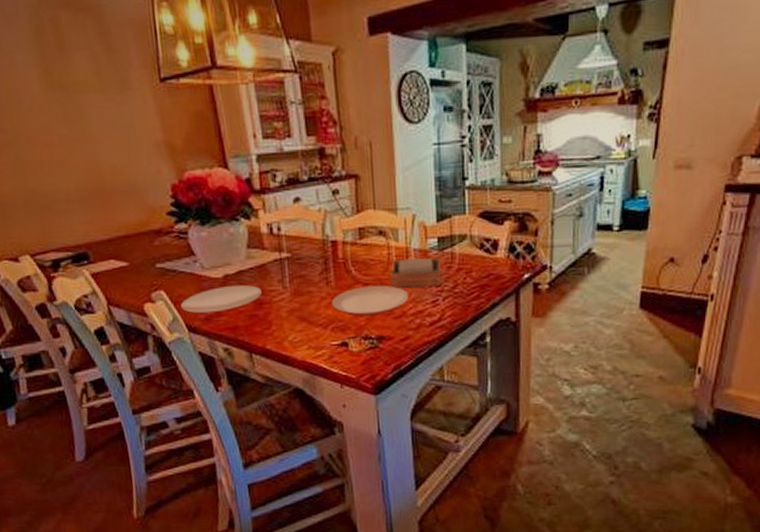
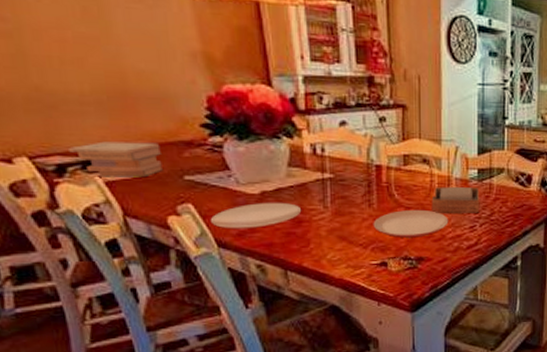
books: none [59,234,137,270] -> present [67,141,163,178]

